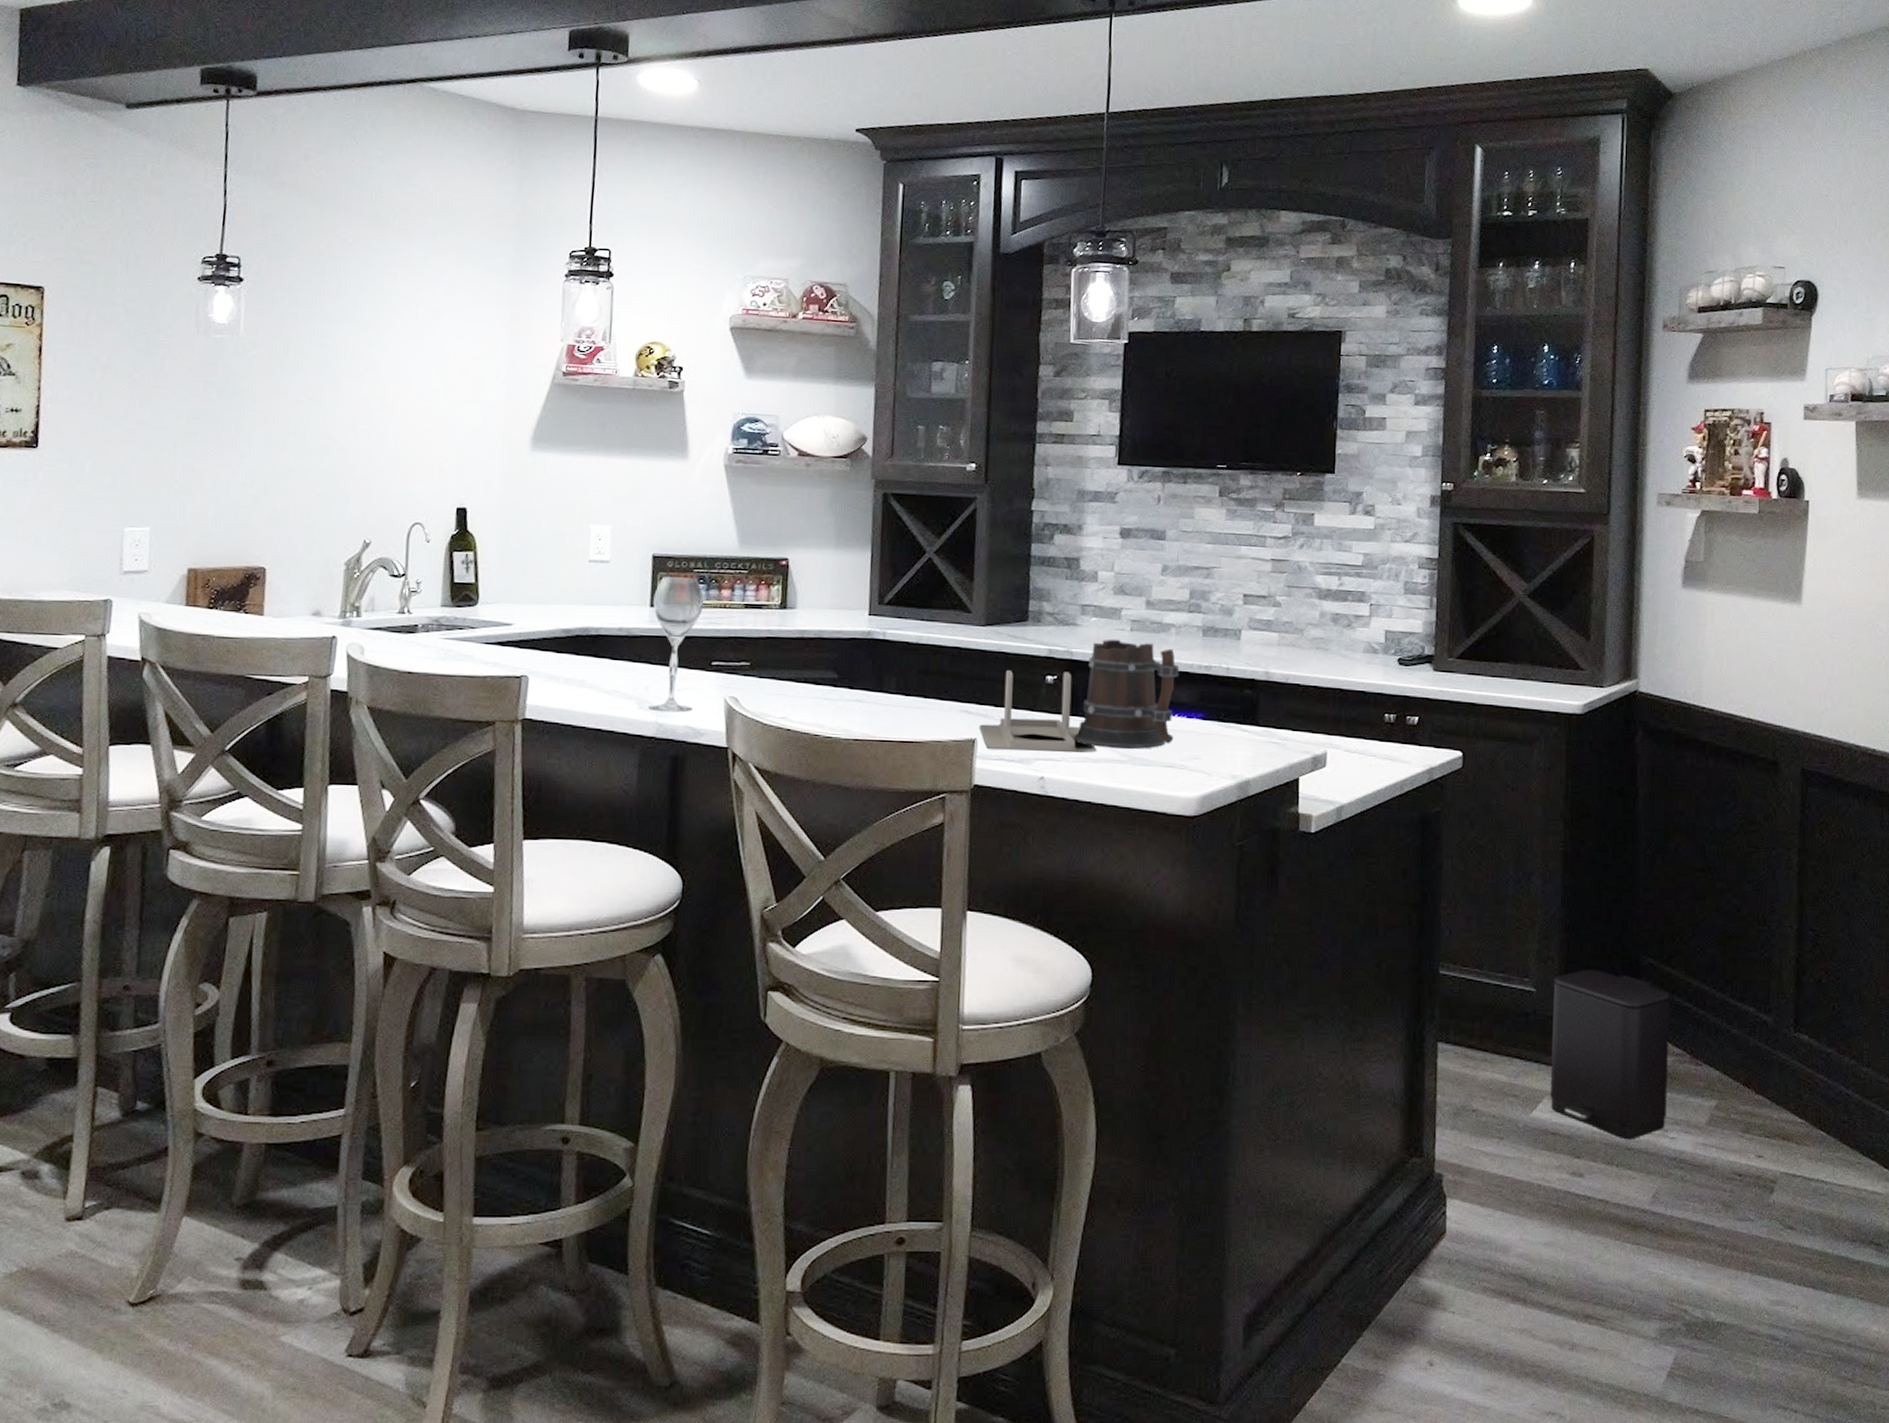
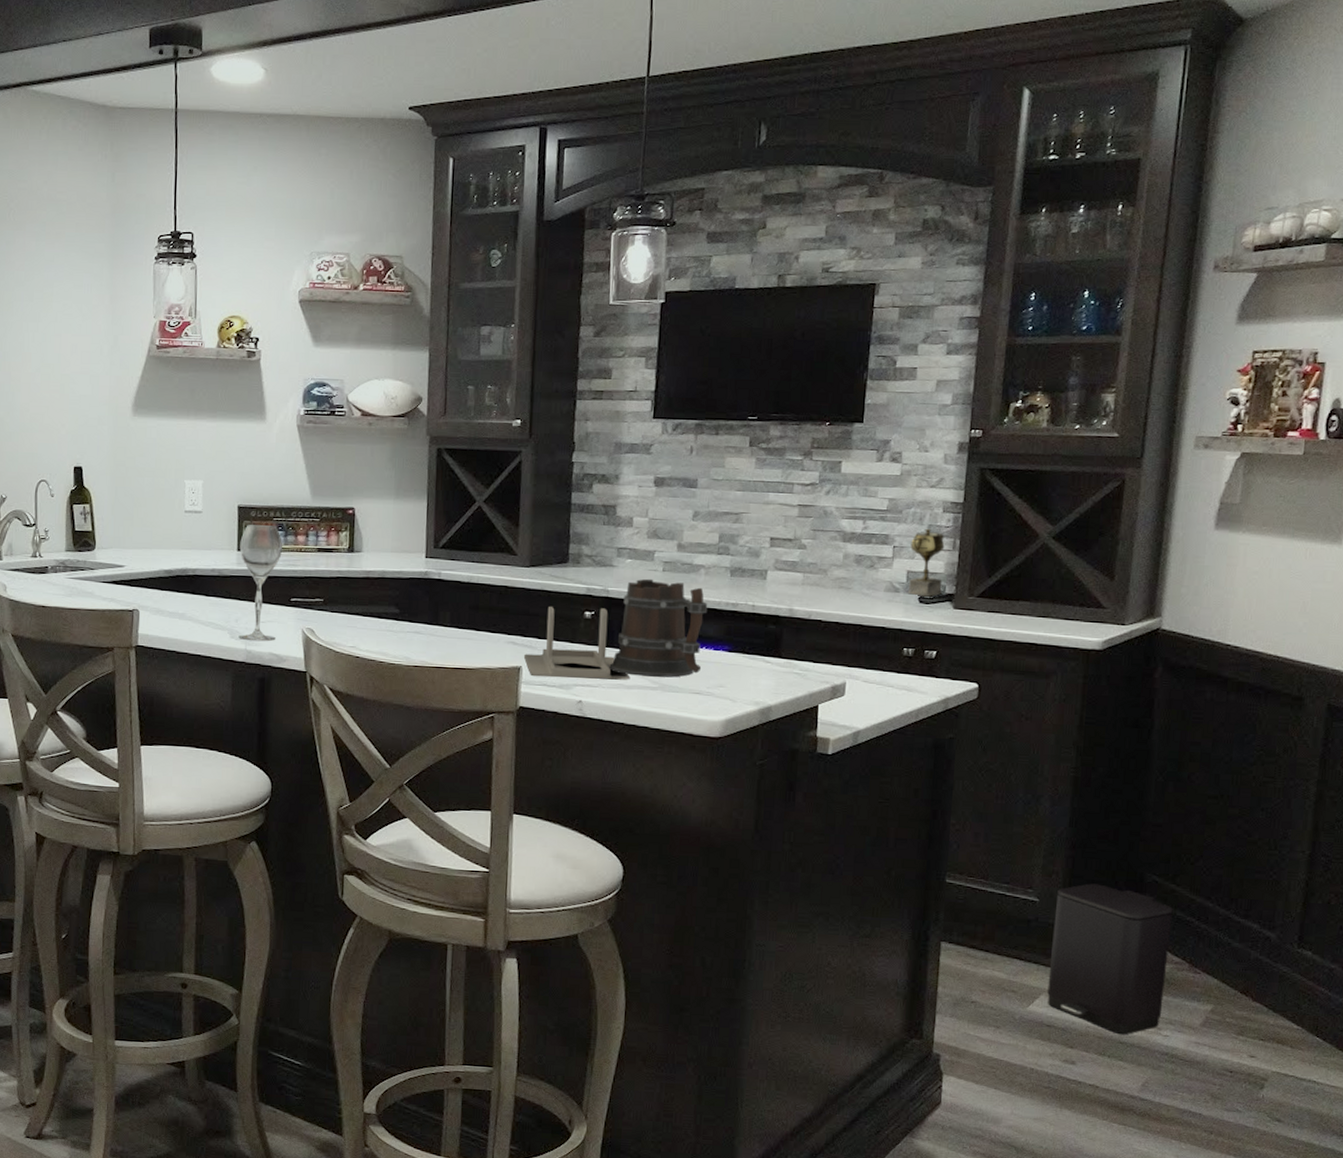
trophy: none [1386,585,1422,659] -> present [907,528,945,598]

